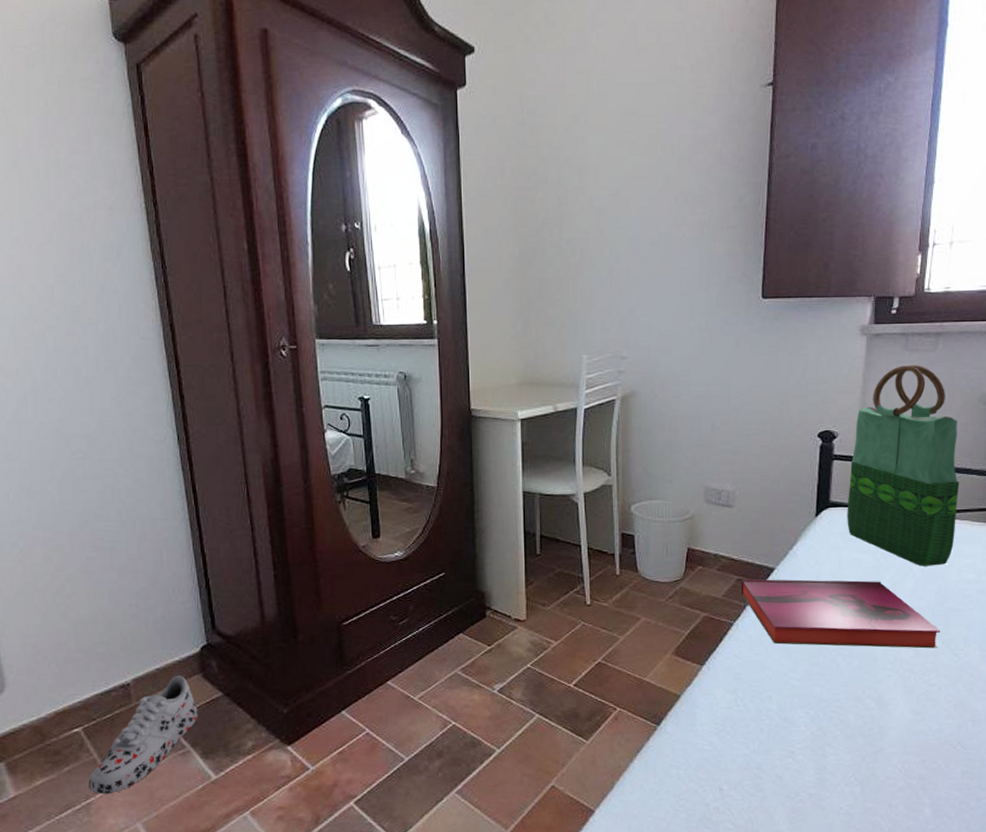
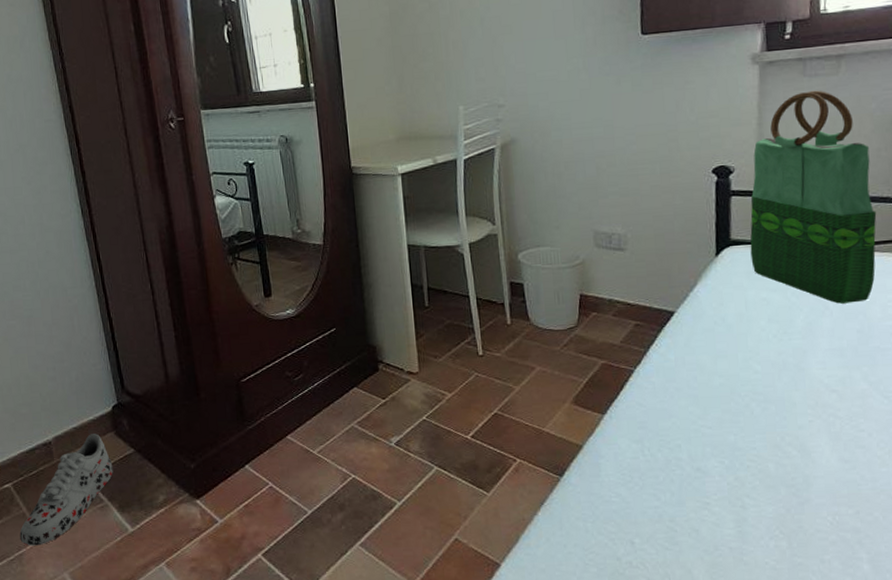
hardback book: present [741,578,941,649] -> none [639,321,867,392]

